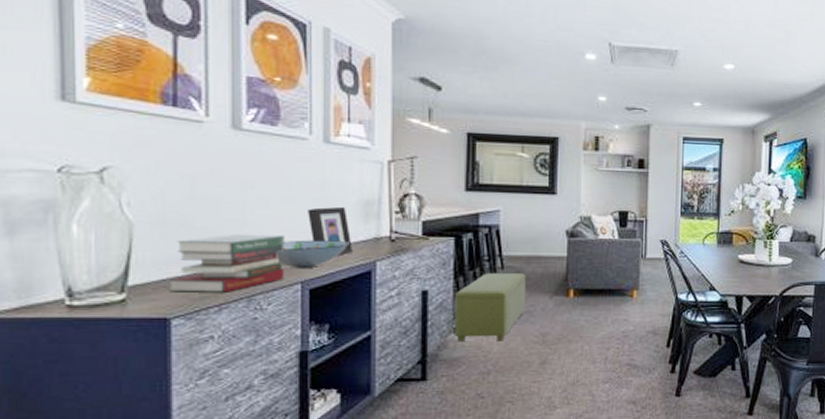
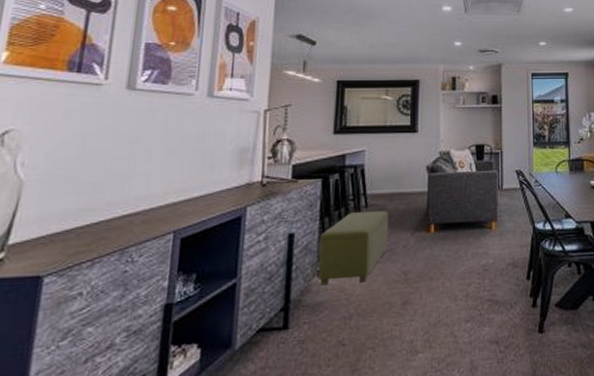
books: present [168,234,285,292] -> none [46,185,163,249]
decorative bowl: present [276,240,349,269] -> none [152,187,223,219]
picture frame: present [308,206,353,254] -> none [186,155,226,201]

